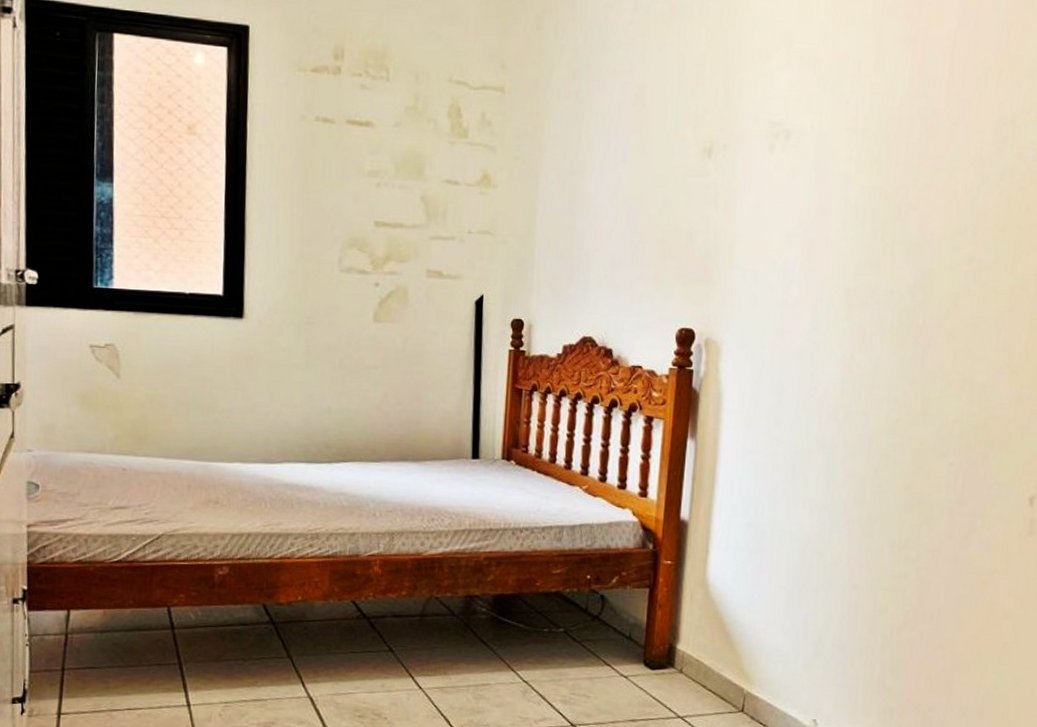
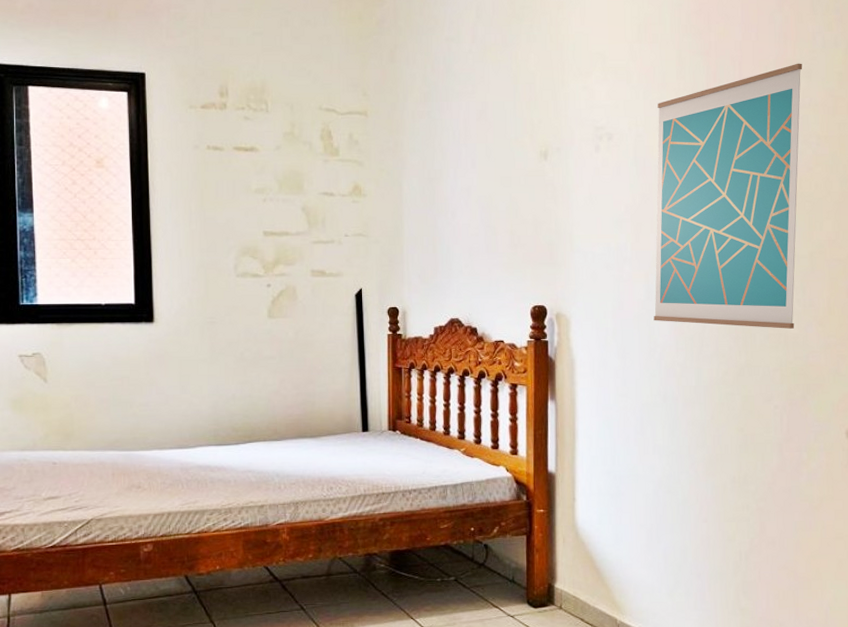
wall art: none [818,59,1027,375] -> present [653,63,803,329]

